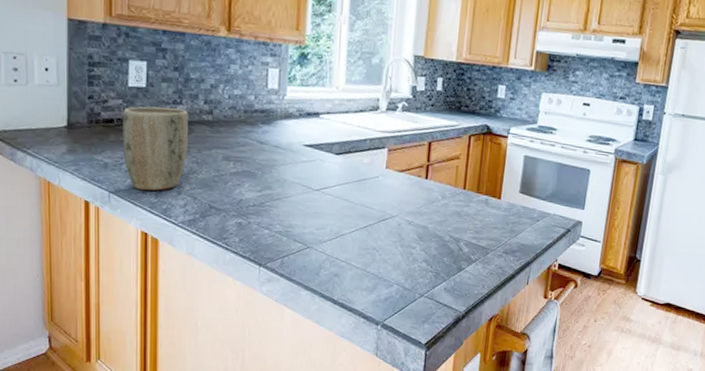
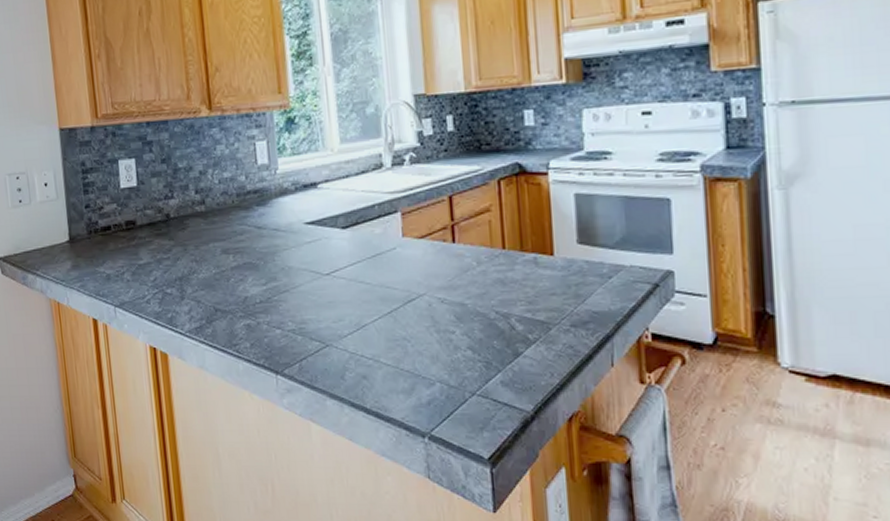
plant pot: present [123,106,189,191] -> none [118,204,185,300]

